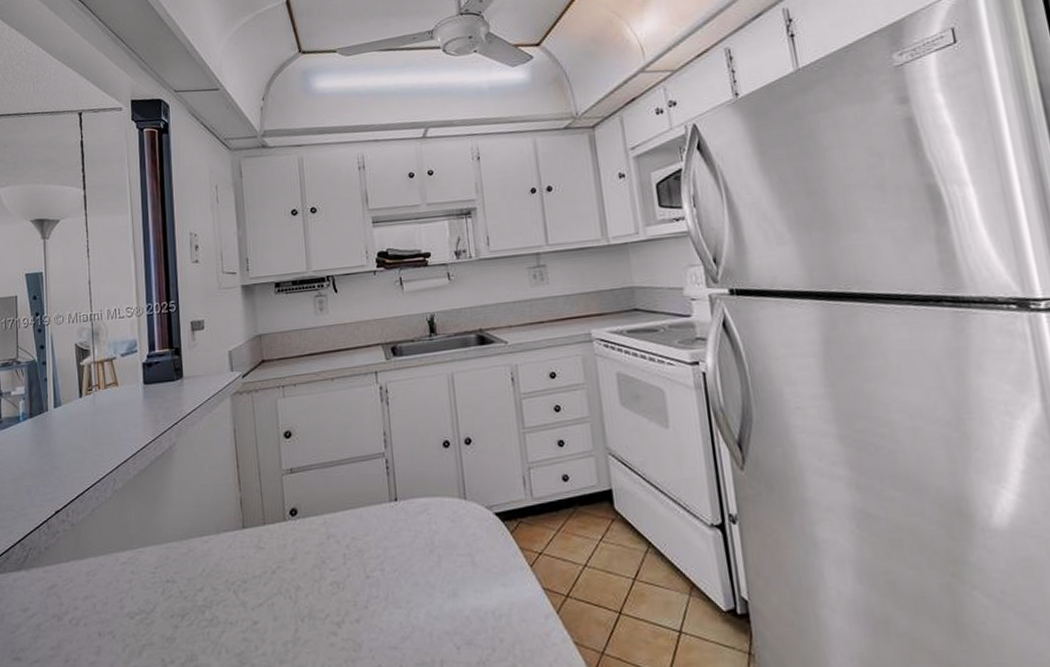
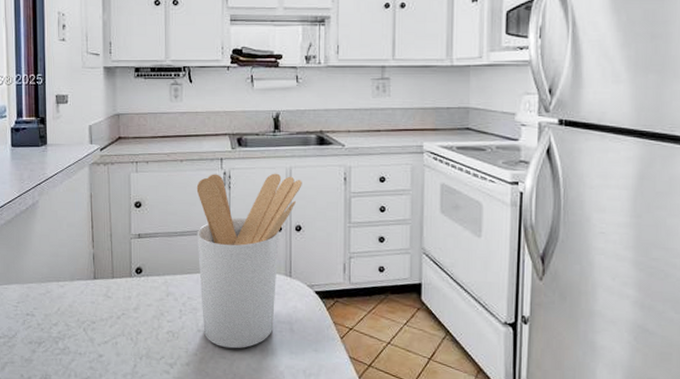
utensil holder: none [351,381,467,595] -> present [196,173,302,349]

